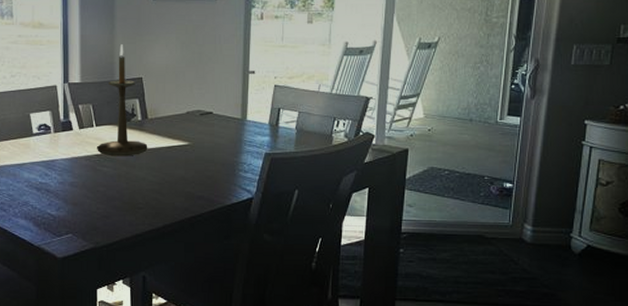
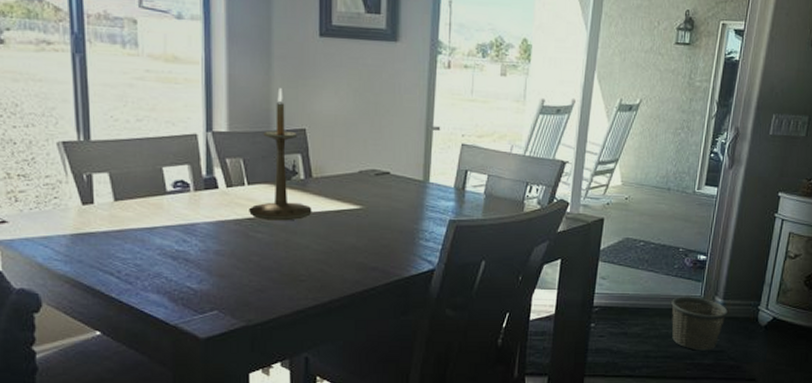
basket: none [479,223,538,278] -> present [671,296,728,351]

